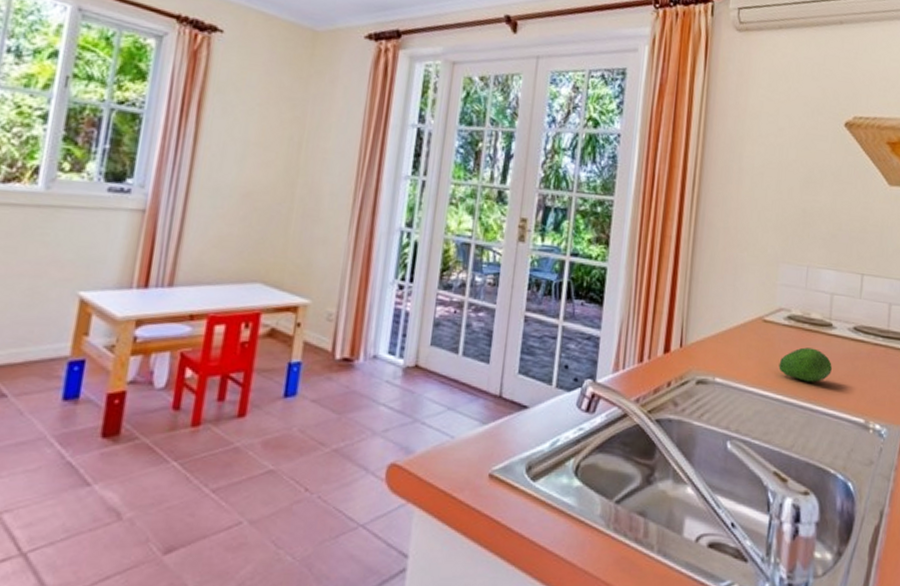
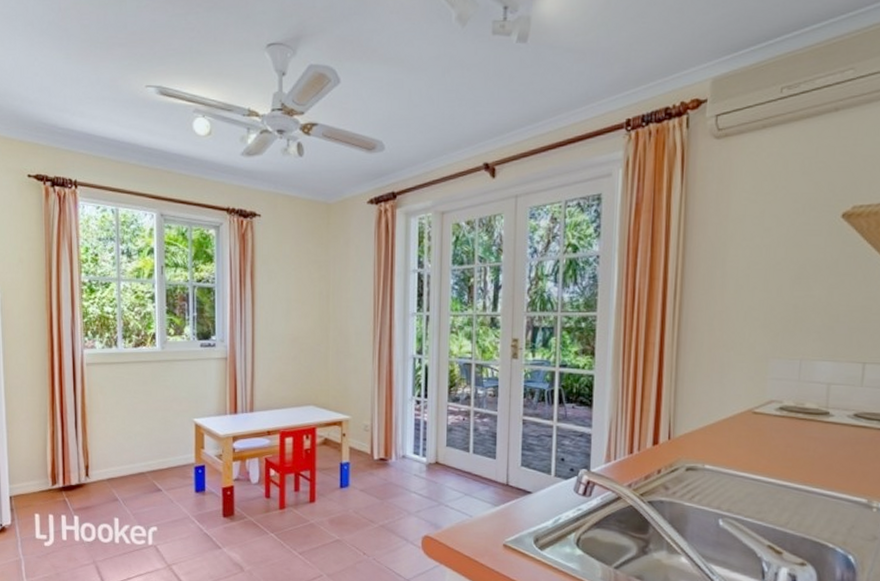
fruit: present [779,347,832,382] -> none [771,435,829,467]

